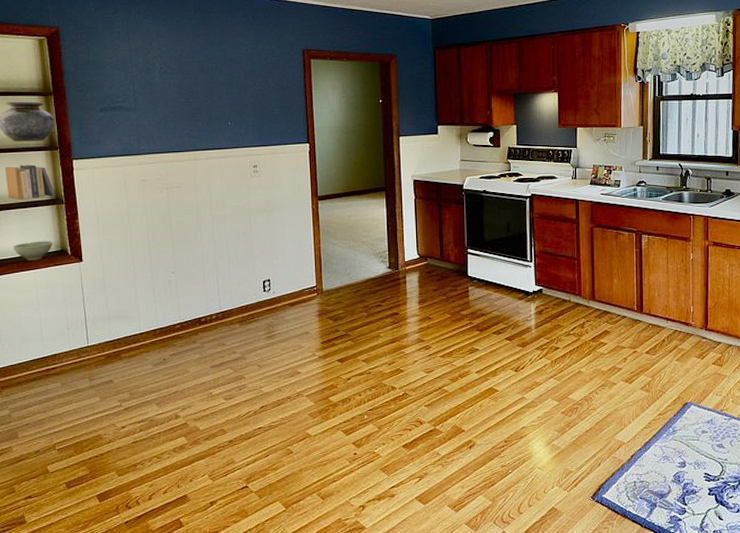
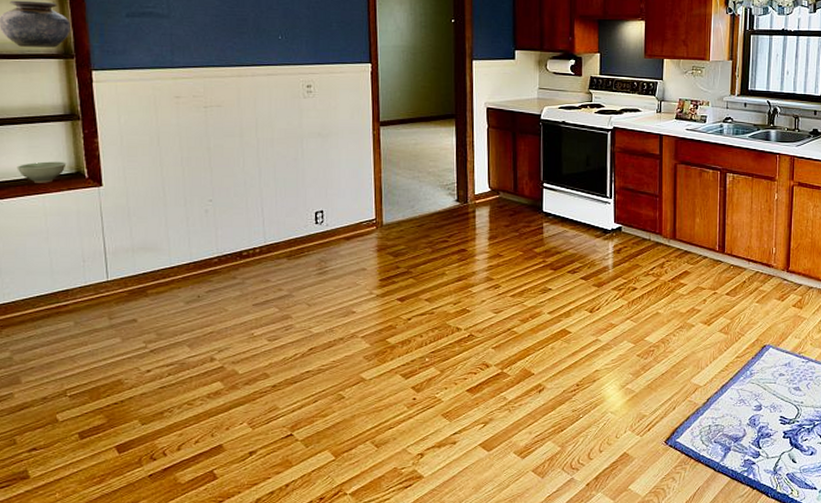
books: present [4,165,56,200] -> none [7,74,70,114]

